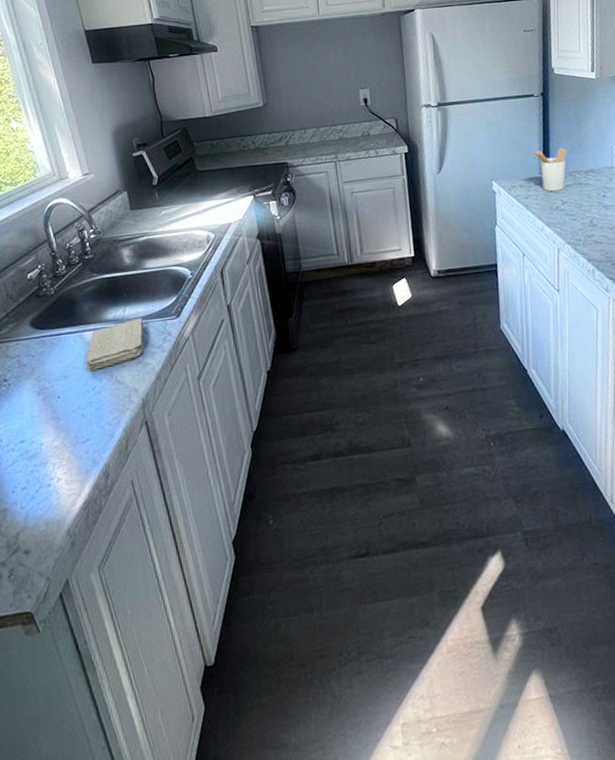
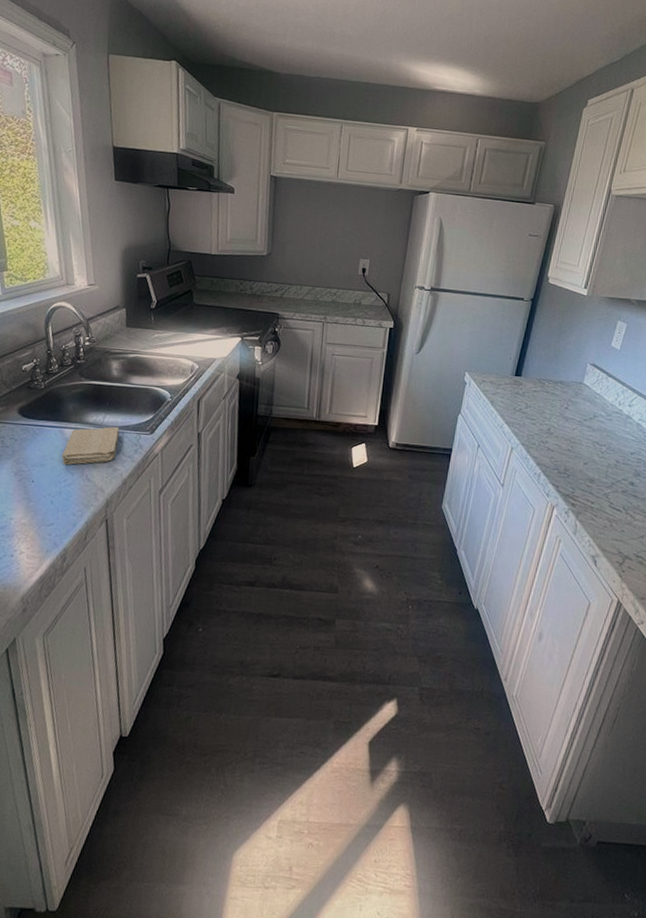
utensil holder: present [532,148,567,192] -> none [510,352,542,395]

